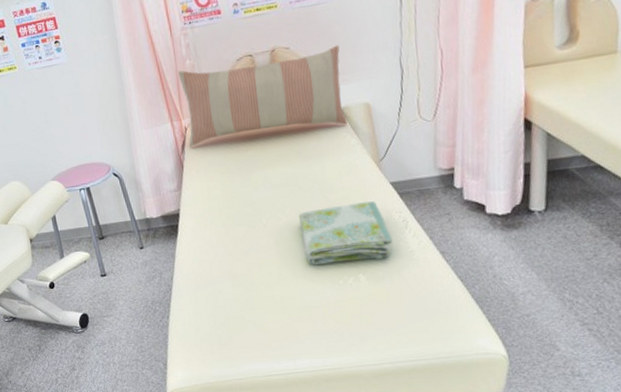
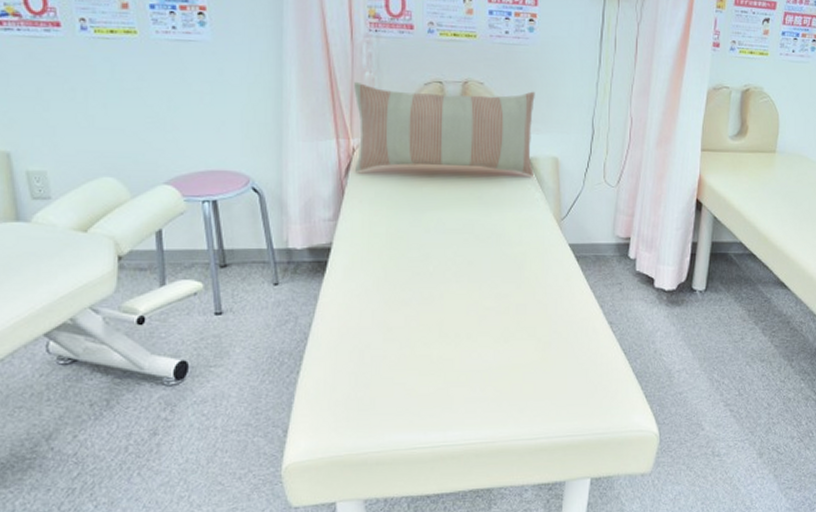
towel: present [299,201,393,265] -> none [470,261,564,324]

